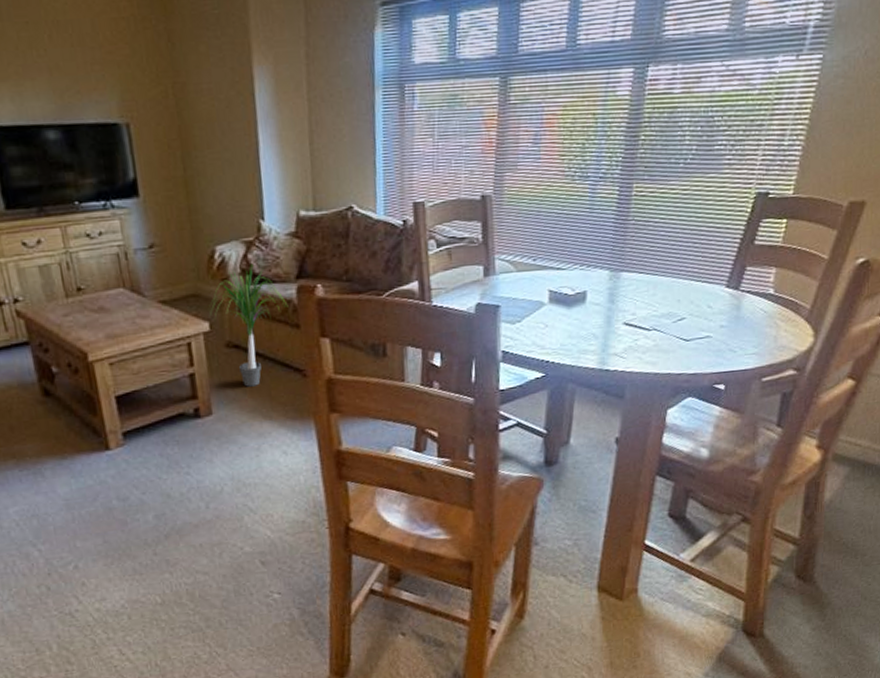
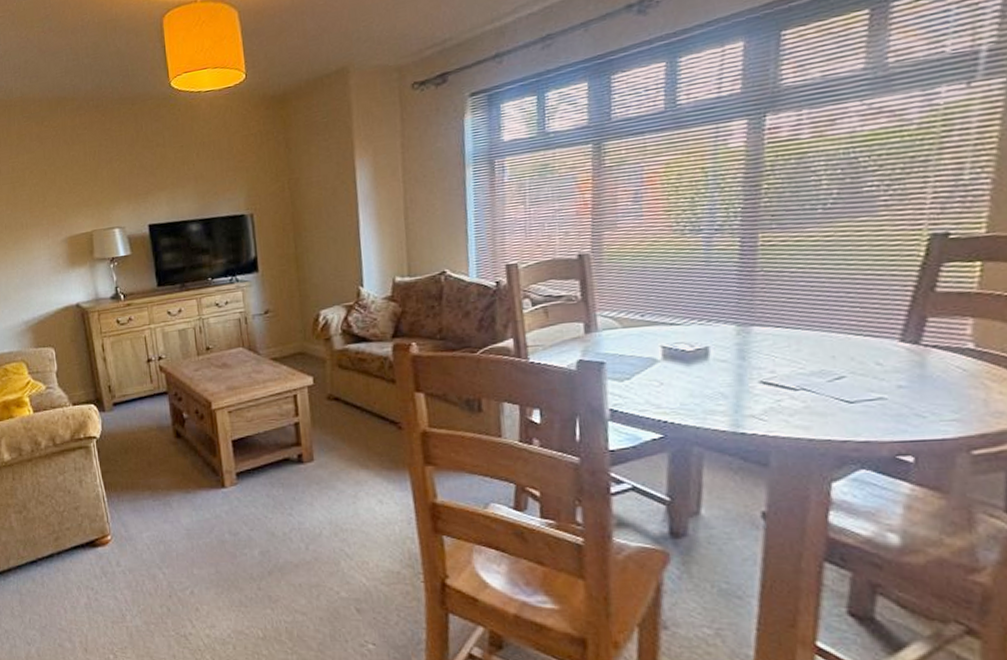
potted plant: present [209,263,287,387] -> none [313,325,383,437]

